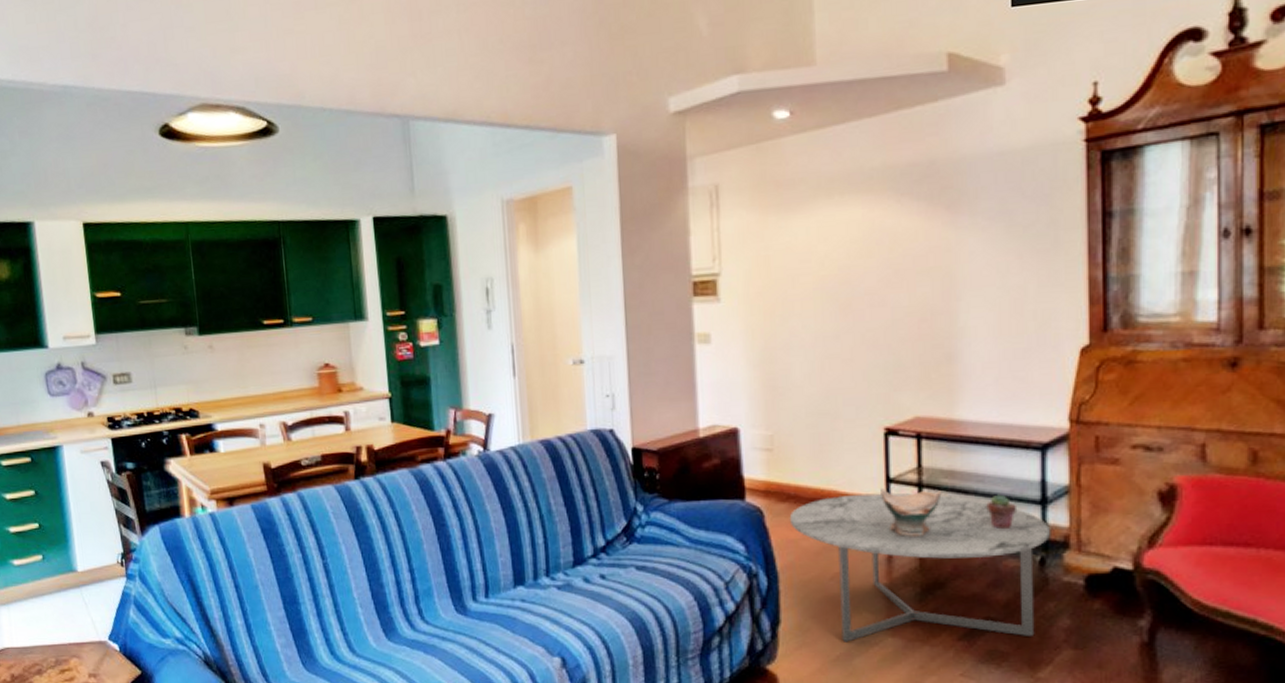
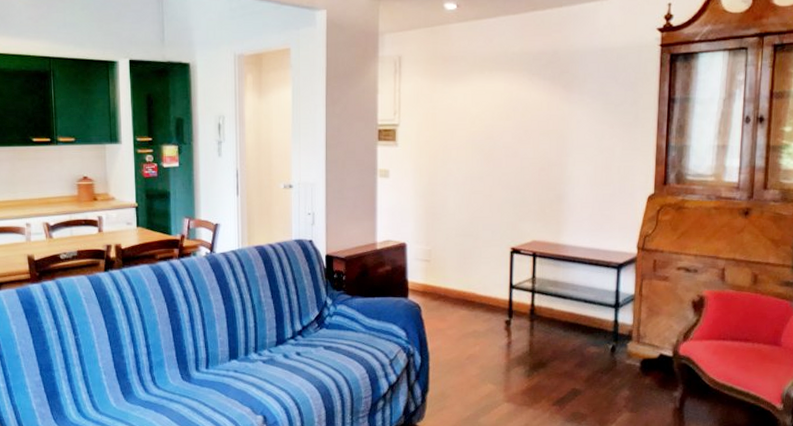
coffee table: present [789,492,1050,642] -> none [439,296,620,406]
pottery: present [881,488,942,538] -> none [505,293,548,329]
potted succulent: present [986,494,1018,529] -> none [578,299,599,324]

